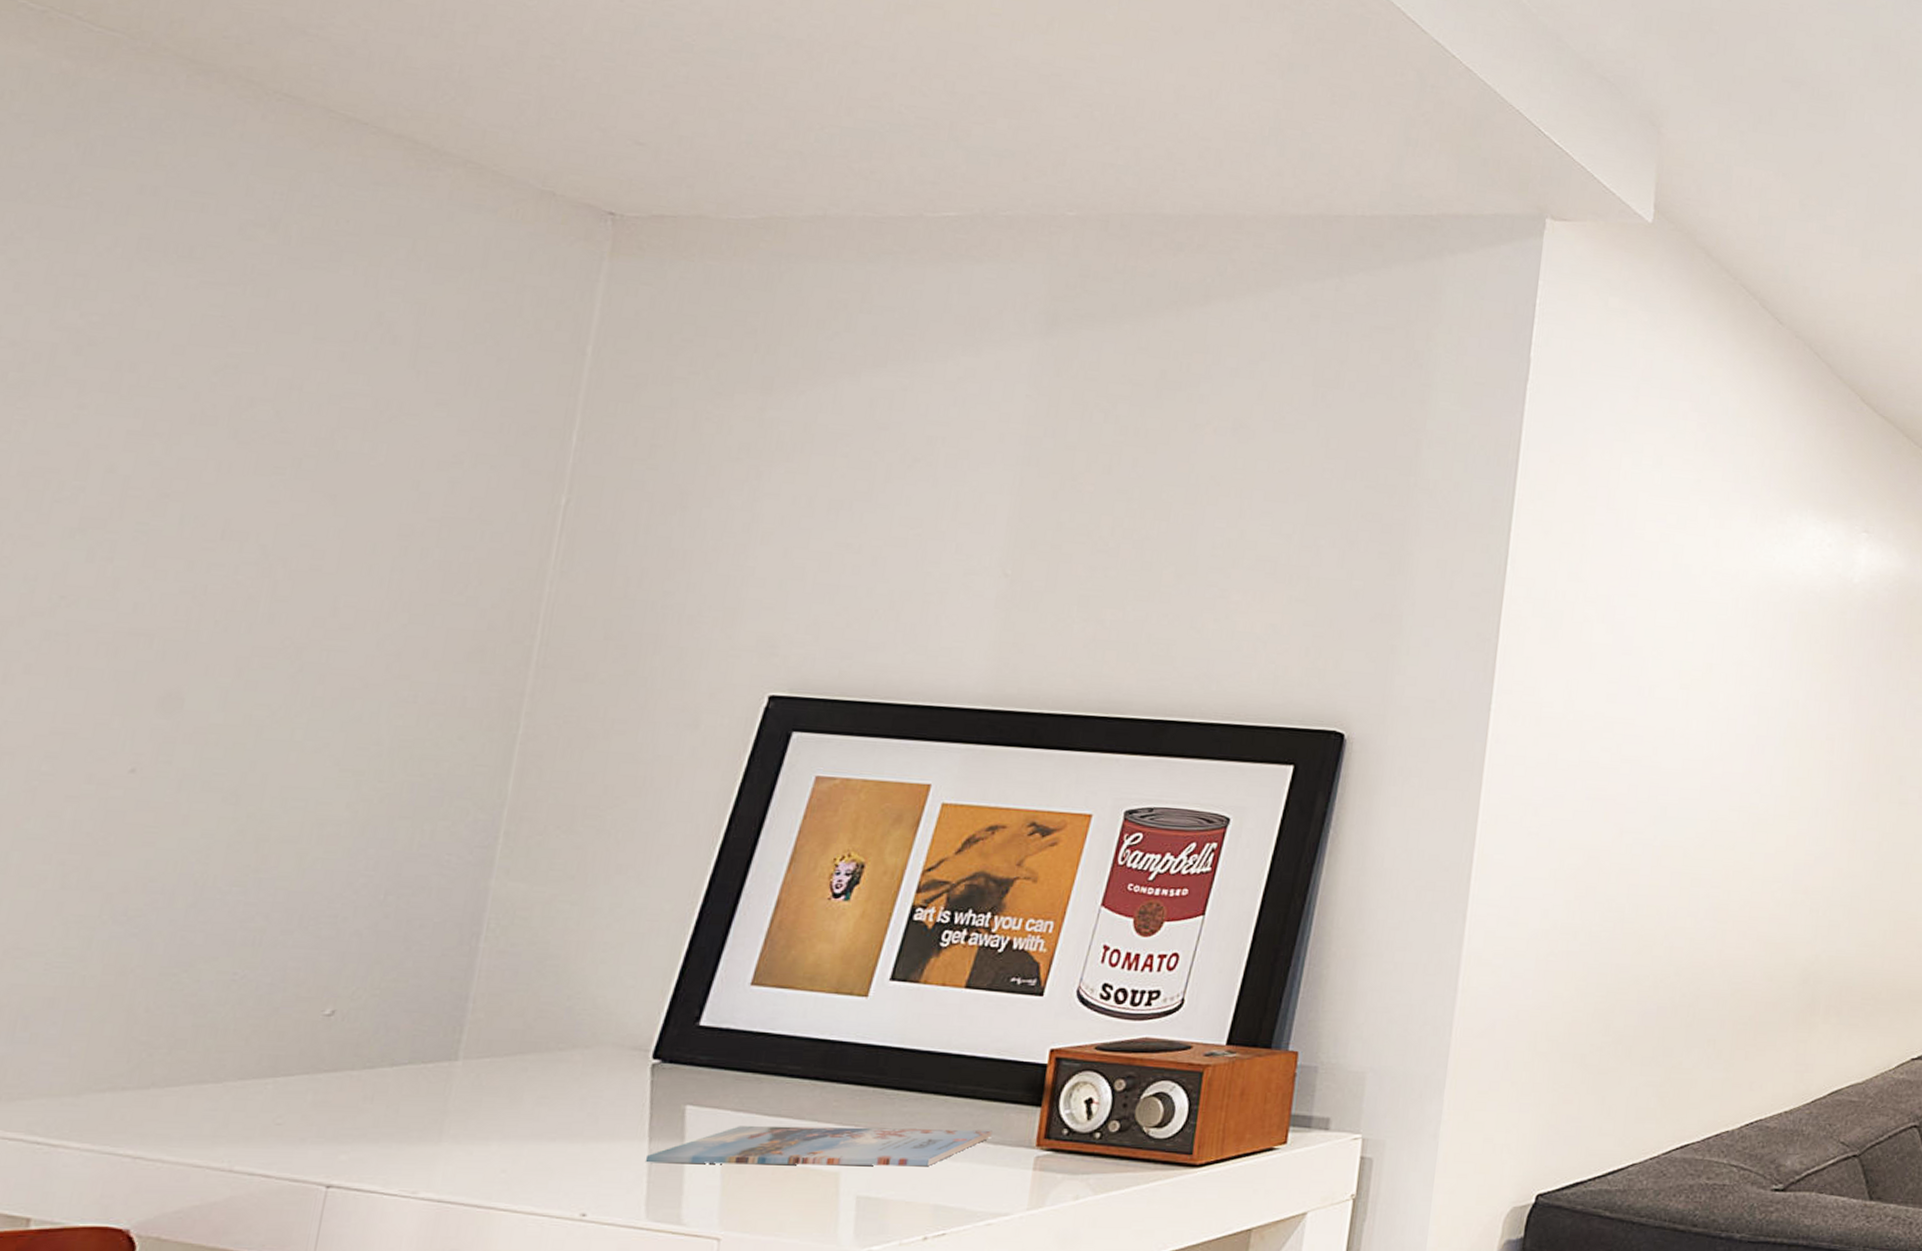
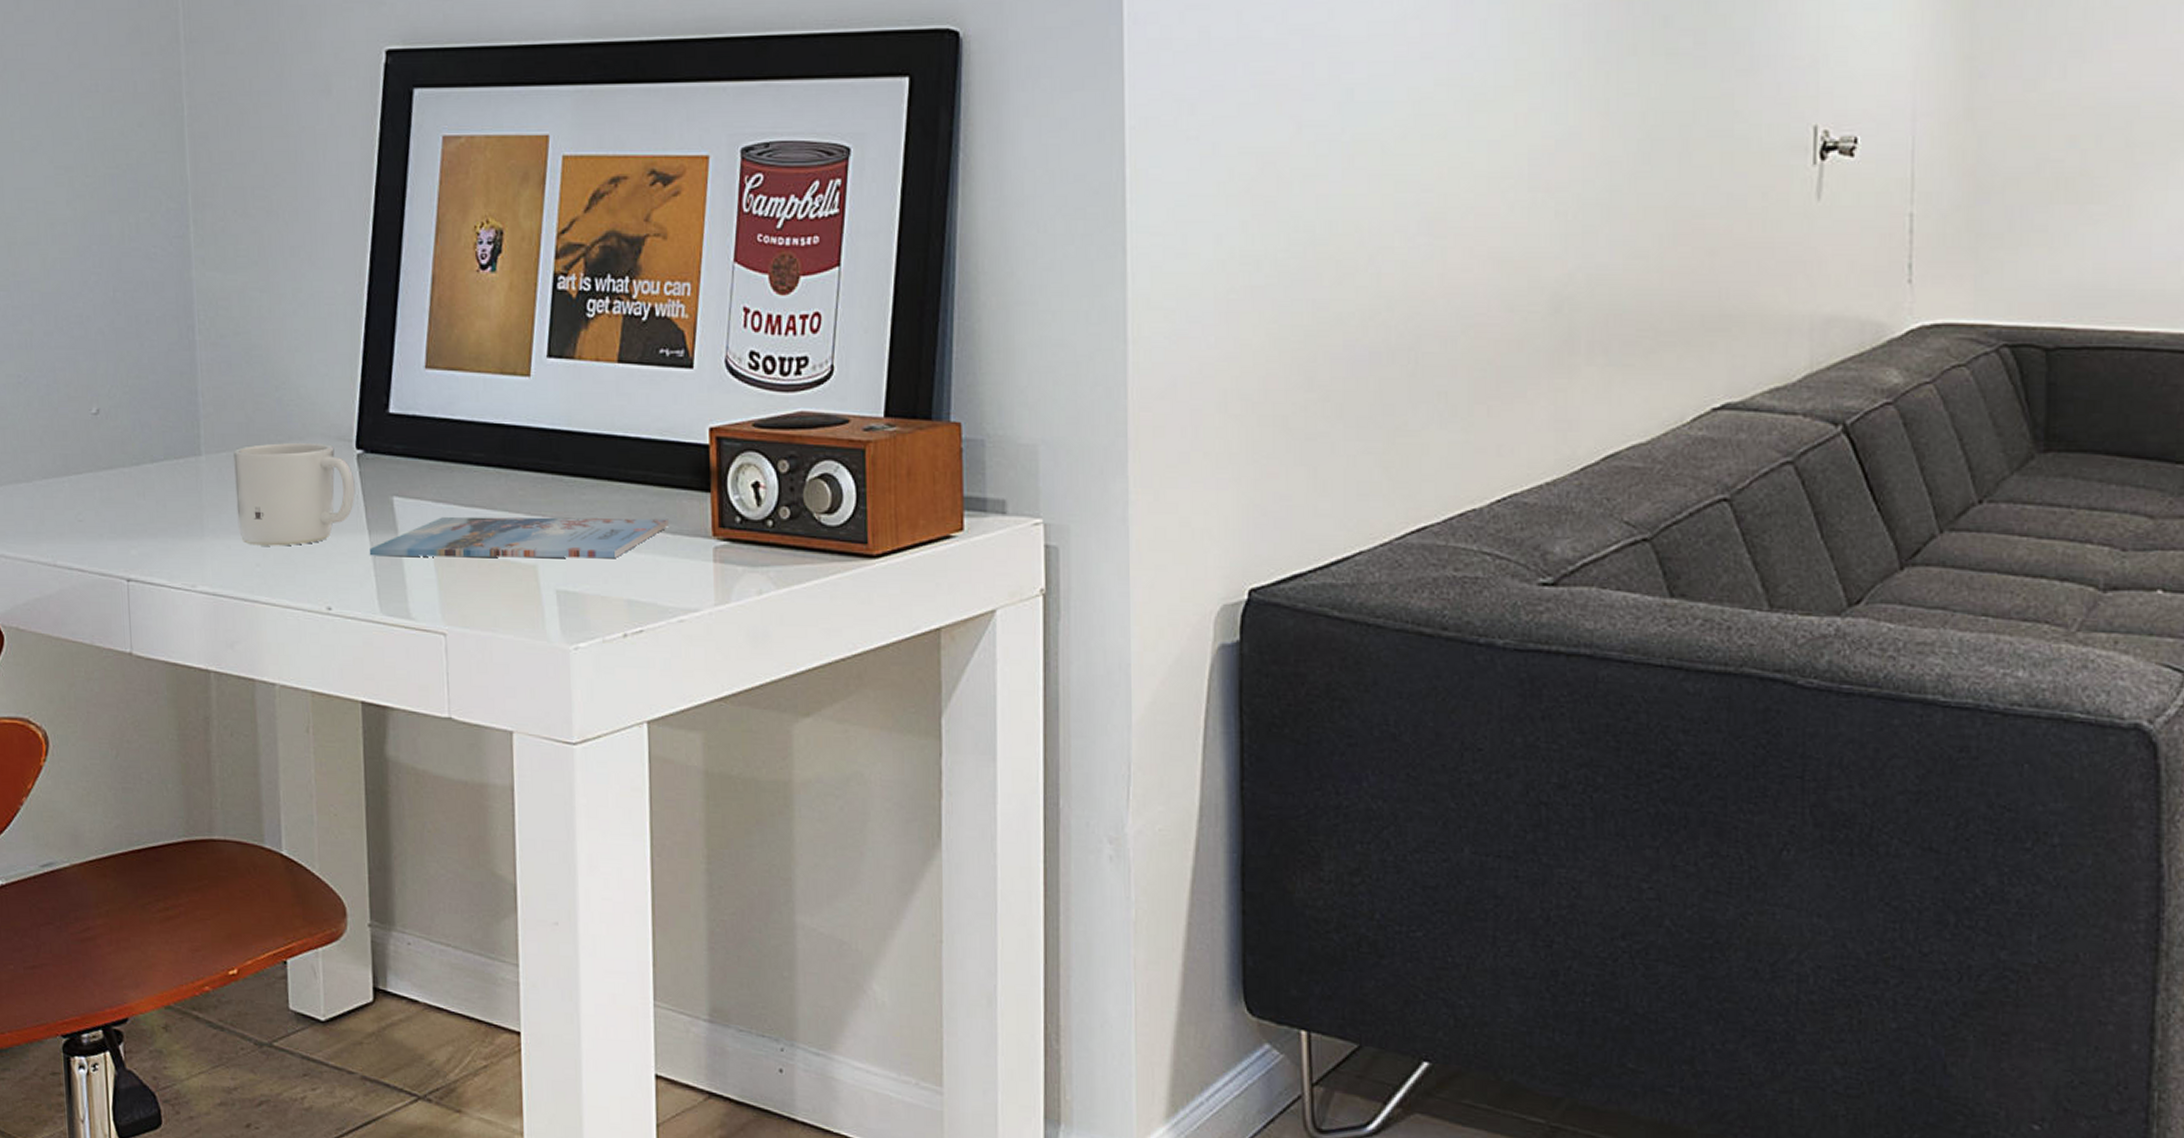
mug: none [487,1050,644,1153] -> present [232,442,355,546]

